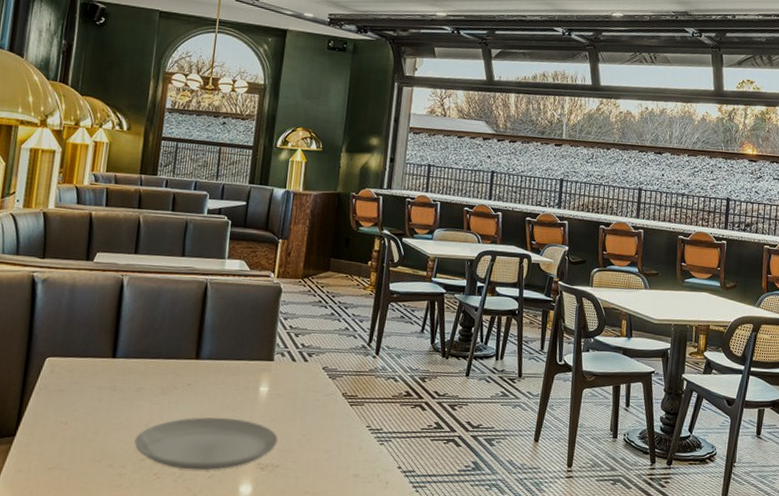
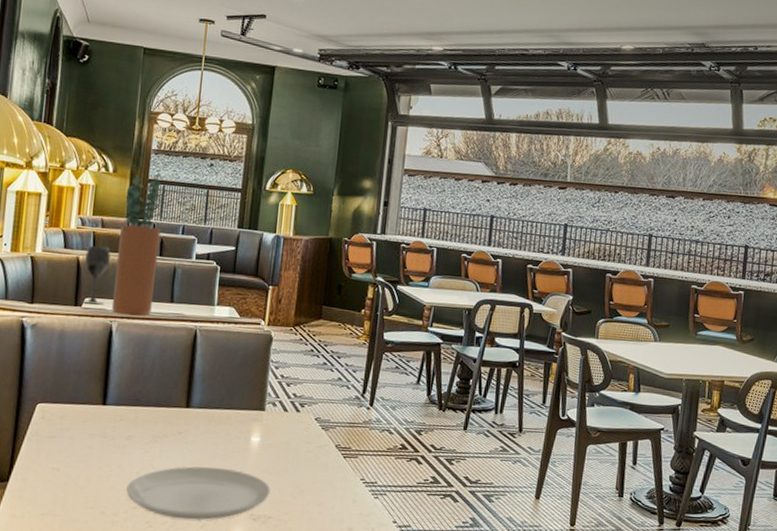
wine glass: none [94,201,123,259] -> present [82,245,111,305]
vase: none [123,126,177,269] -> present [111,168,164,316]

